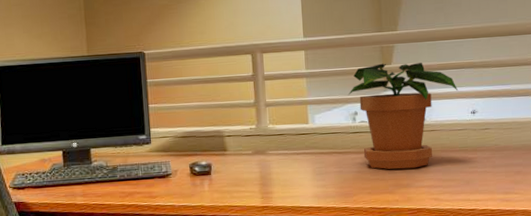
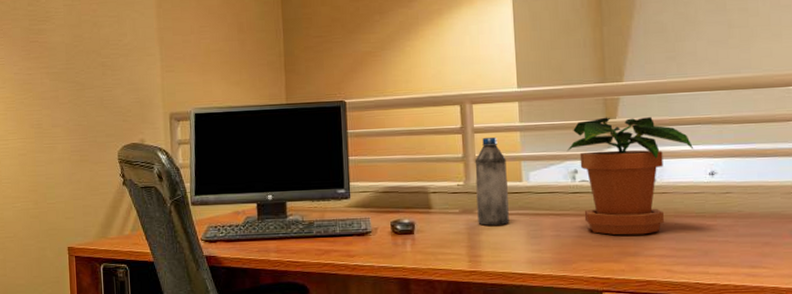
water bottle: none [265,84,297,165] -> present [475,137,509,226]

